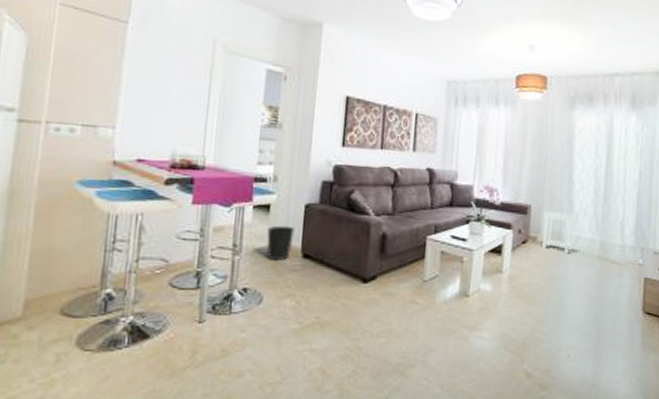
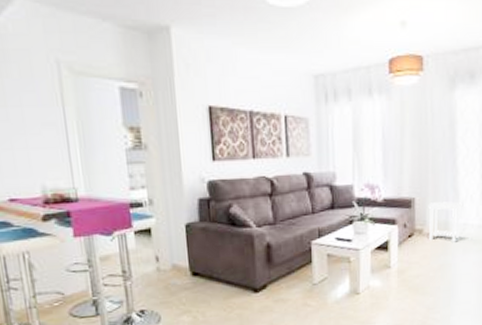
wastebasket: present [267,225,295,260] -> none [153,247,180,281]

